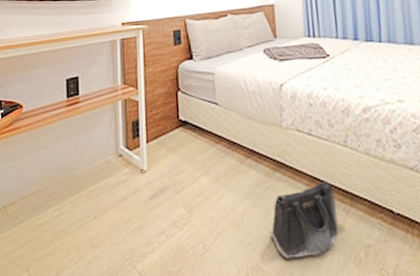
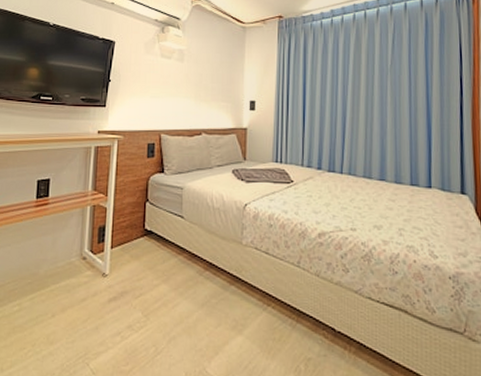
saddlebag: present [270,182,339,258] -> none [220,298,284,366]

